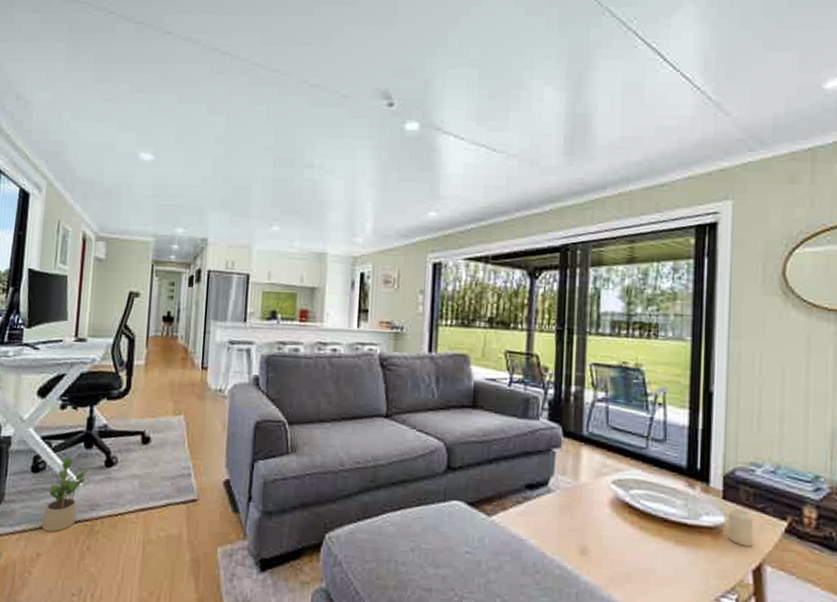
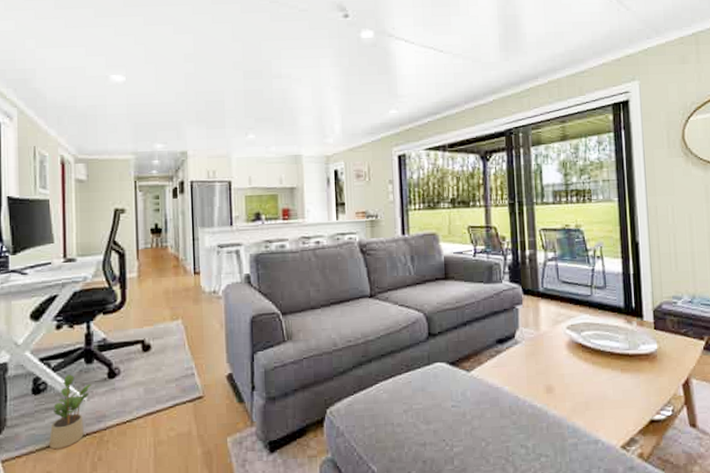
candle: present [728,508,754,547] -> none [660,335,681,366]

